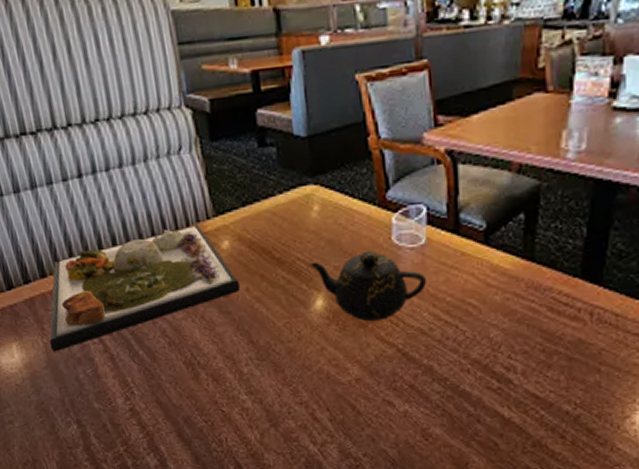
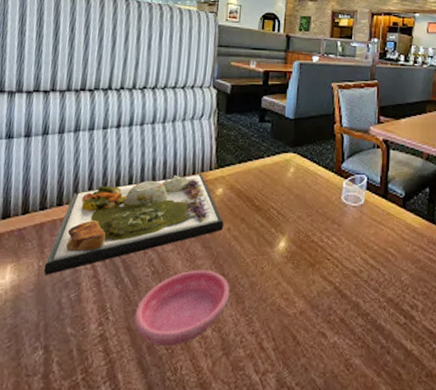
saucer: none [160,337,265,419] -> present [134,270,230,347]
teapot: present [308,250,426,322] -> none [279,205,361,263]

